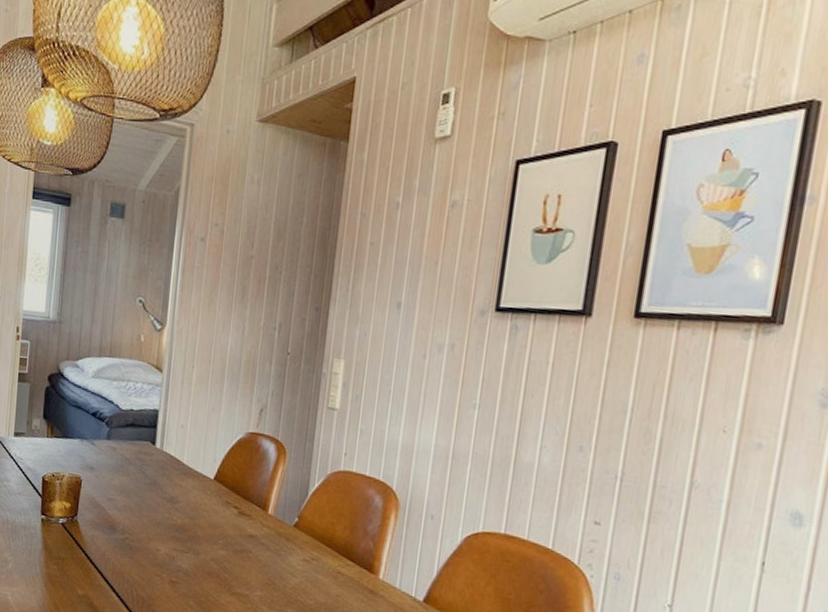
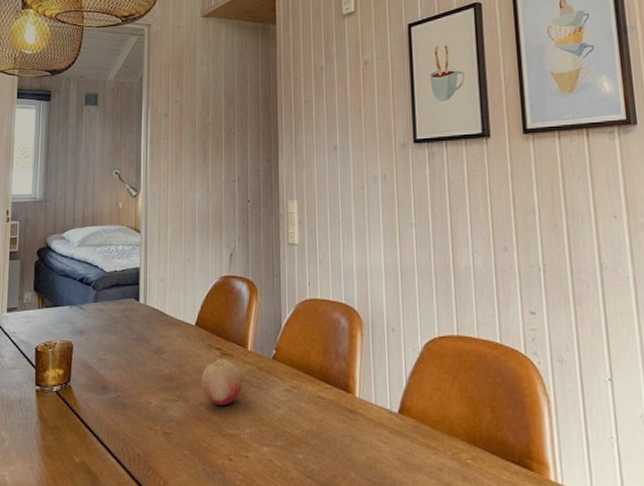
fruit: none [214,517,260,565] -> present [202,358,244,406]

